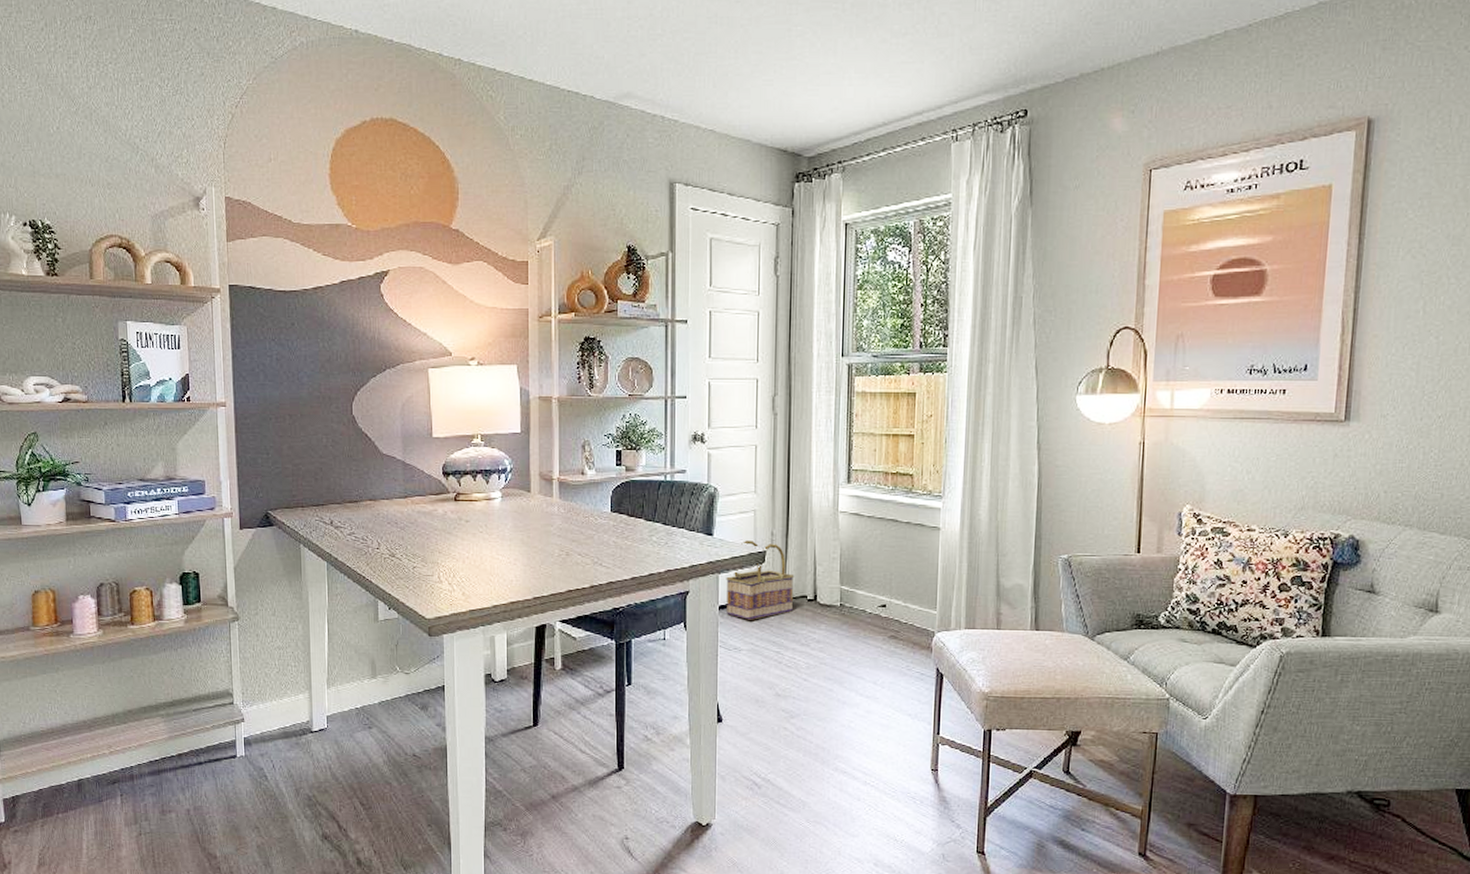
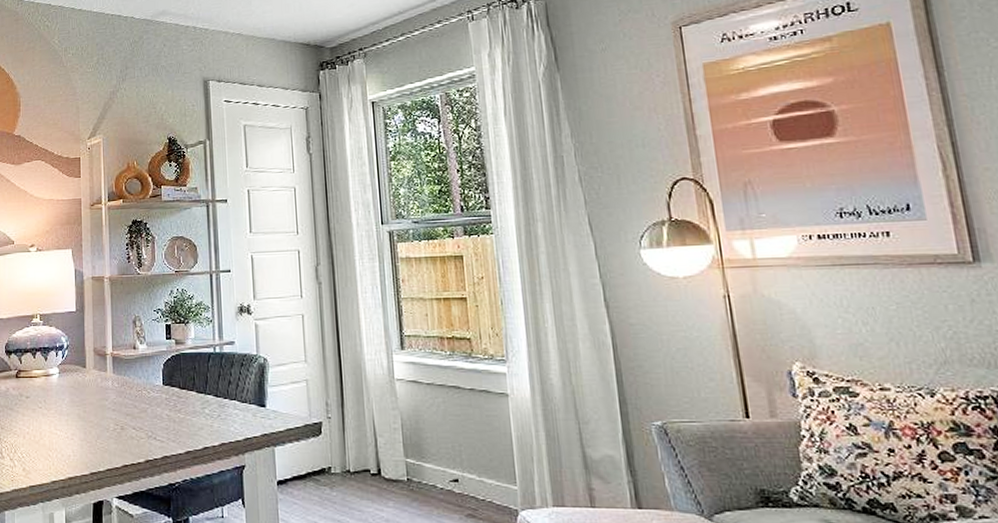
basket: present [726,540,795,620] -> none [282,411,356,496]

